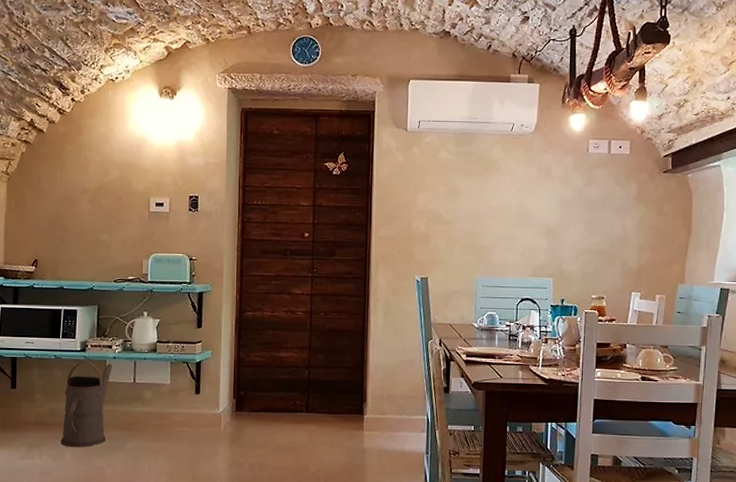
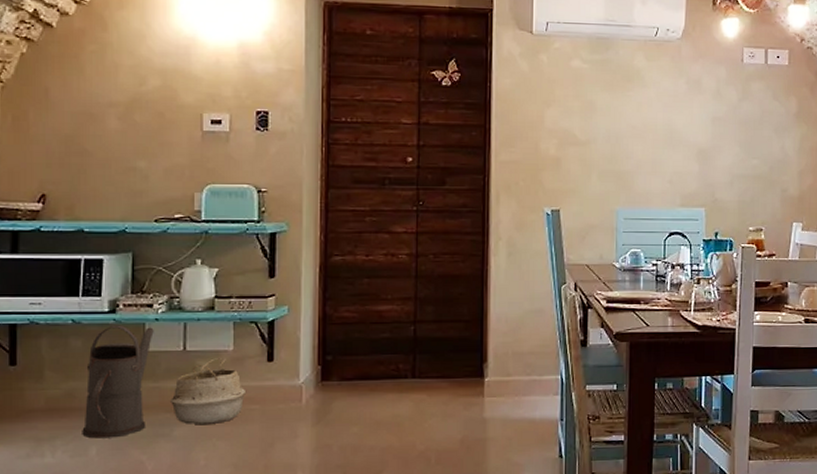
woven basket: none [123,388,179,442] -> present [169,357,245,425]

